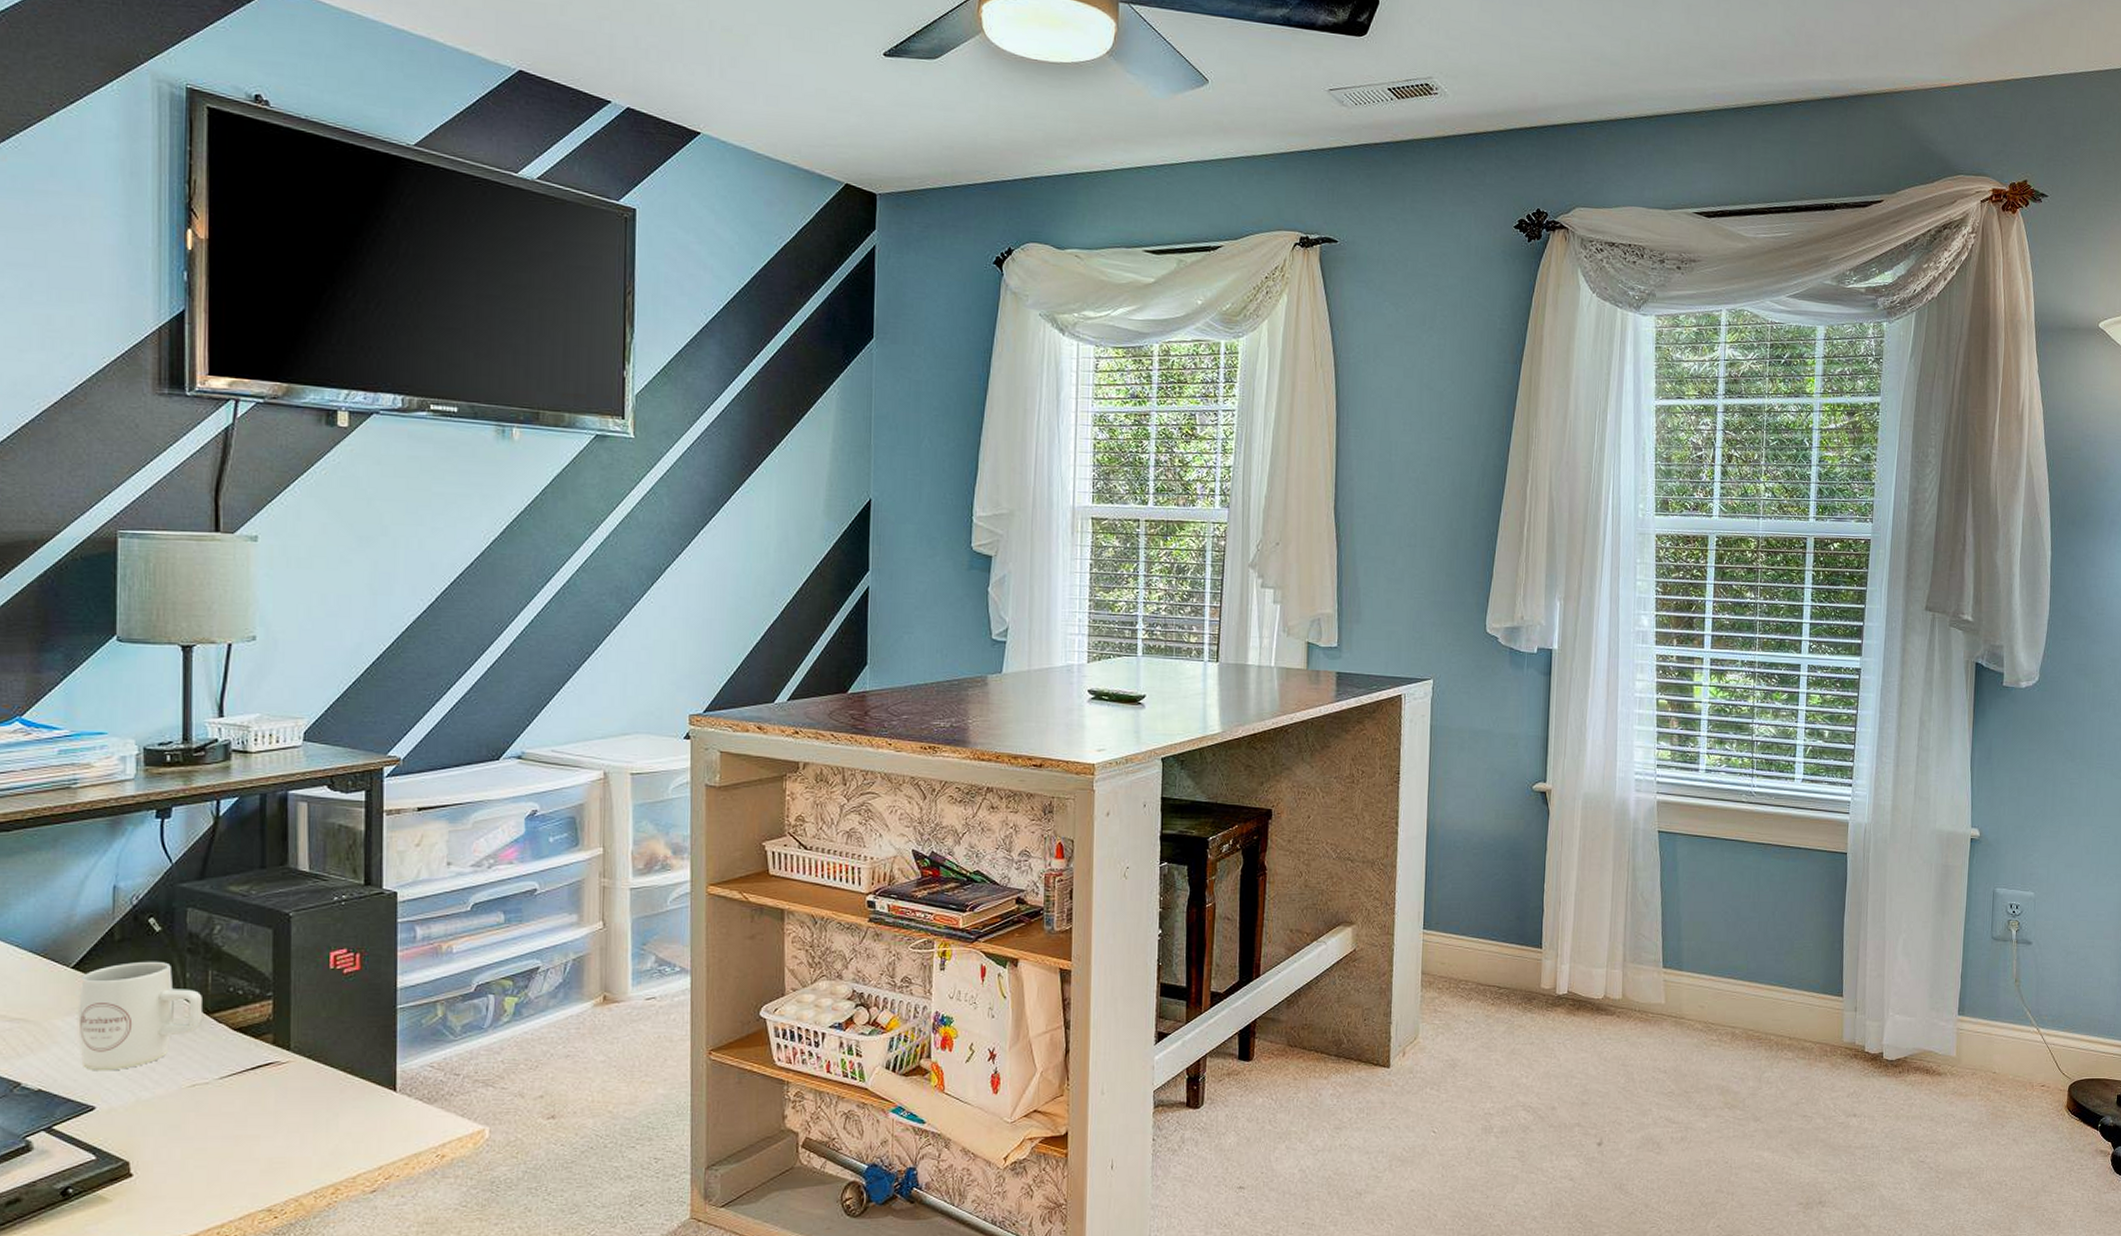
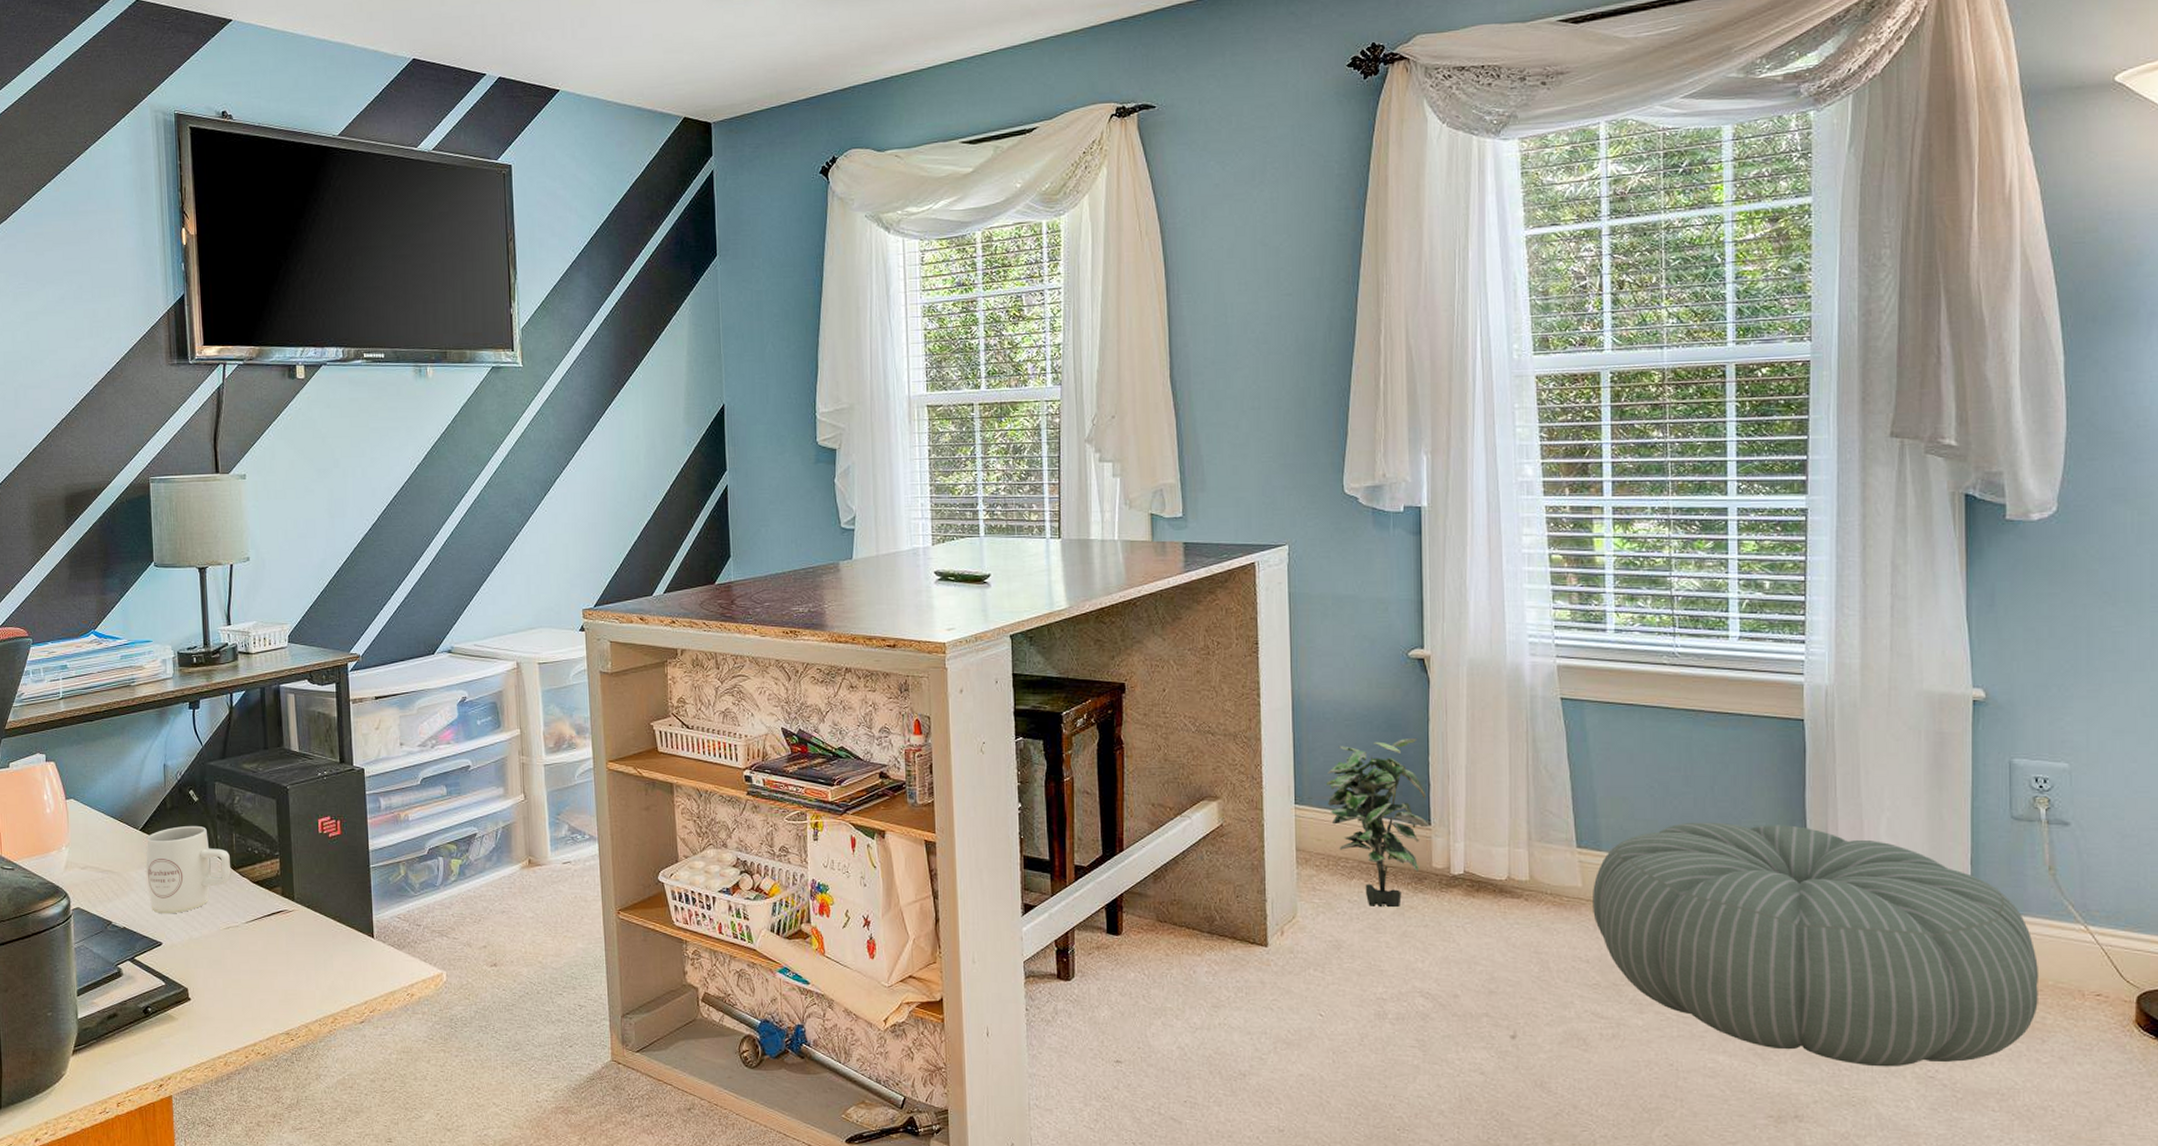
potted plant: none [1452,867,1541,1027] -> present [1326,739,1430,908]
pouf: none [1672,943,2003,1155] -> present [1593,822,2040,1067]

